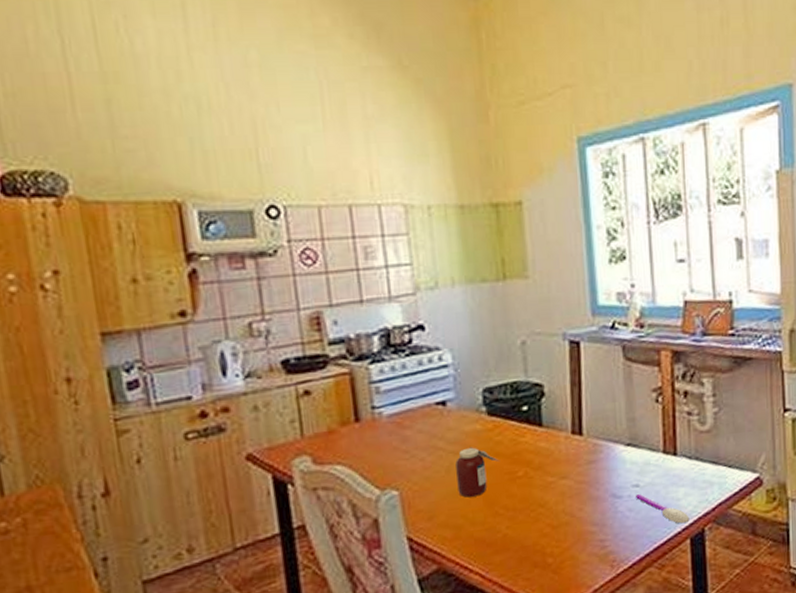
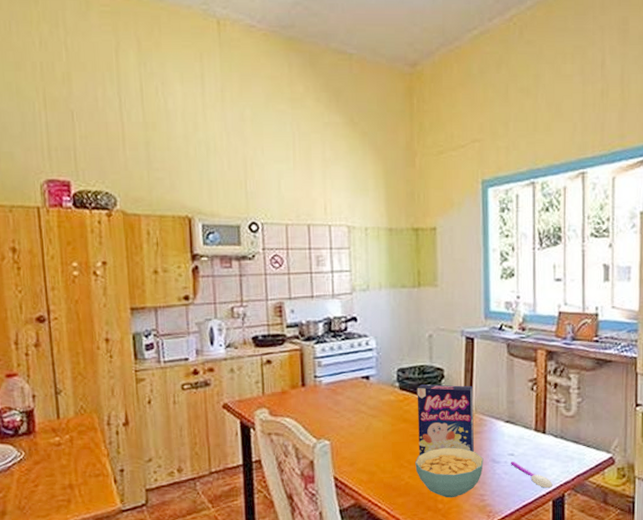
jar: present [455,447,500,498] -> none [373,413,407,451]
cereal box: none [510,403,590,498] -> present [417,384,475,455]
cereal bowl: none [514,483,602,549] -> present [415,447,484,498]

